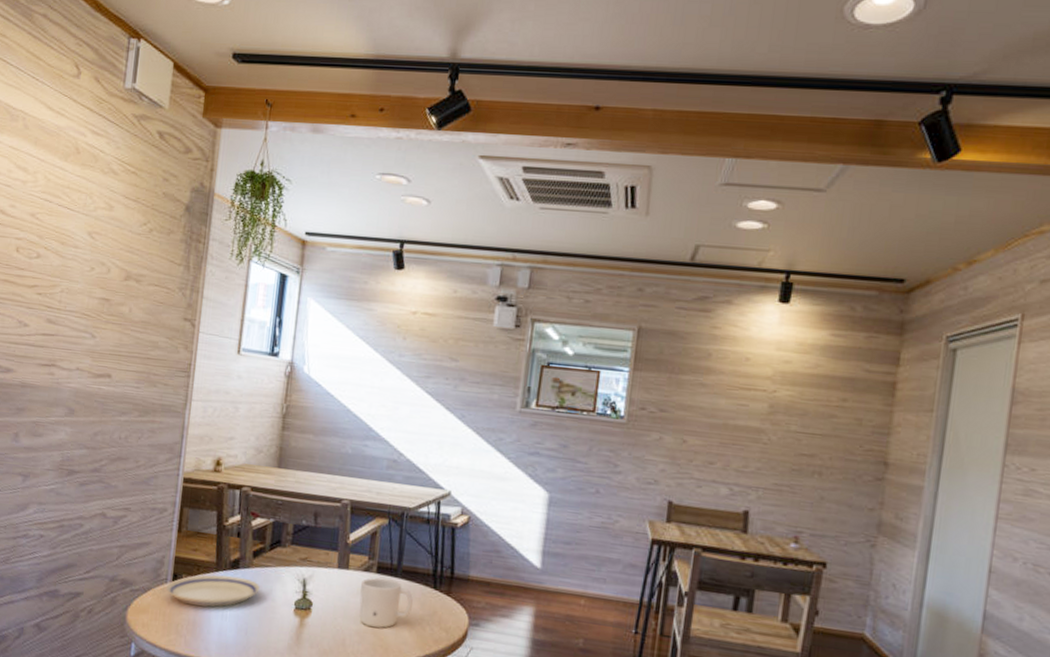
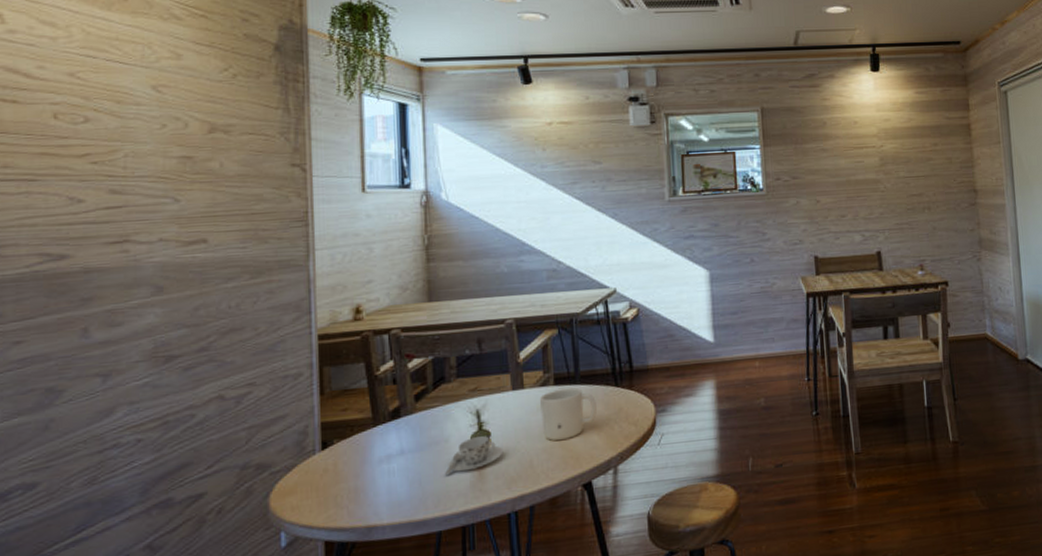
plate: present [166,574,260,607] -> none [316,425,429,471]
teacup: none [268,603,321,633] -> present [445,436,504,475]

